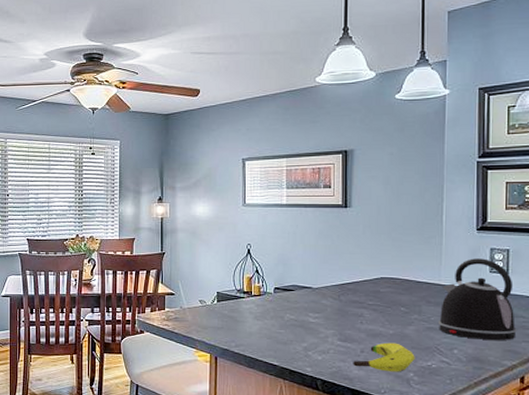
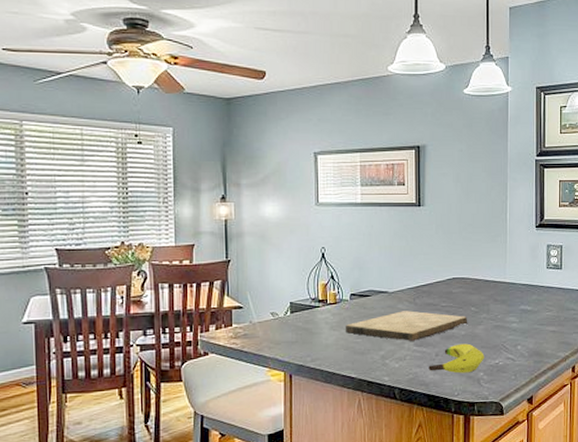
cutting board: none [268,306,397,336] -> present [345,310,468,341]
kettle: present [437,258,517,340] -> none [503,255,569,334]

